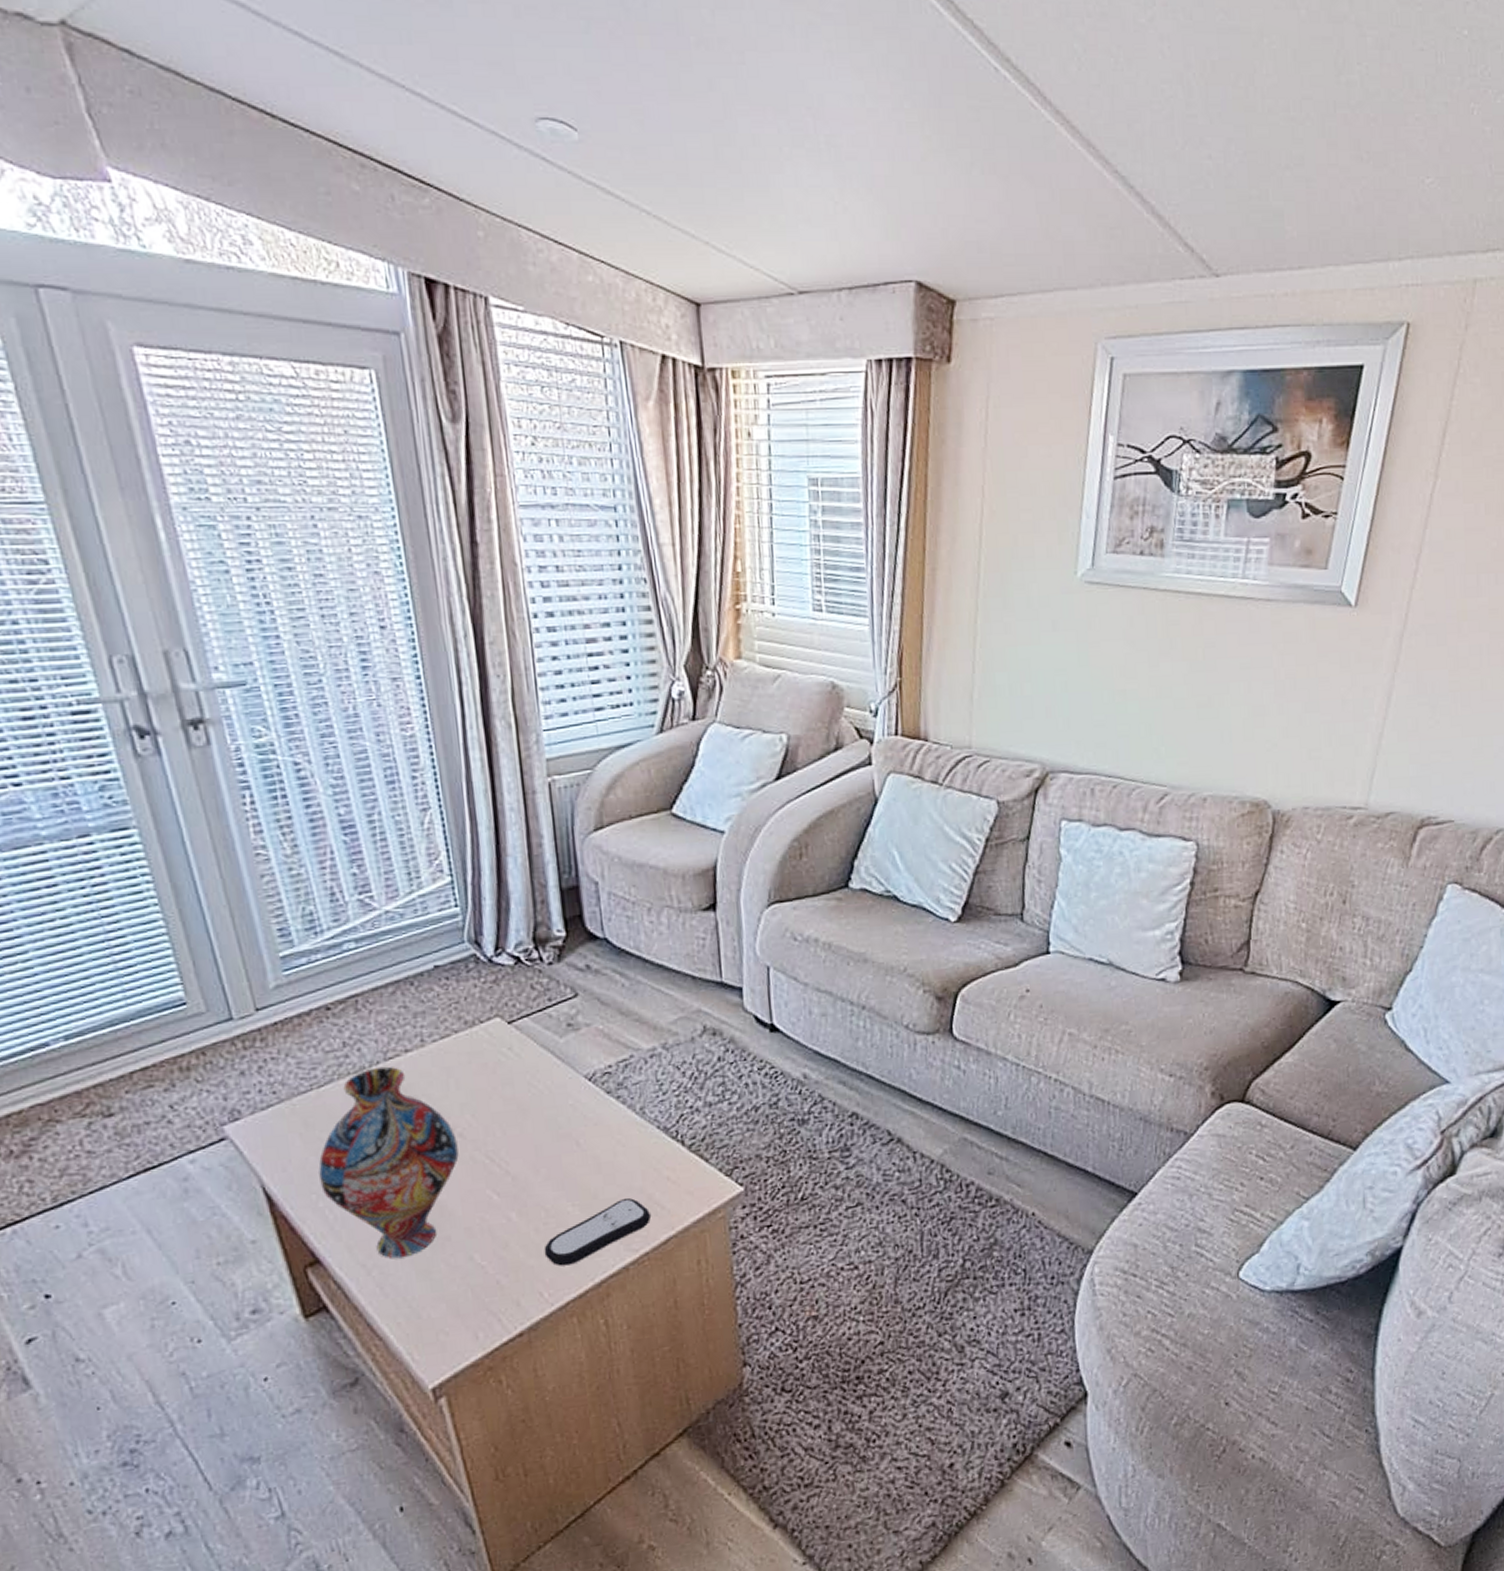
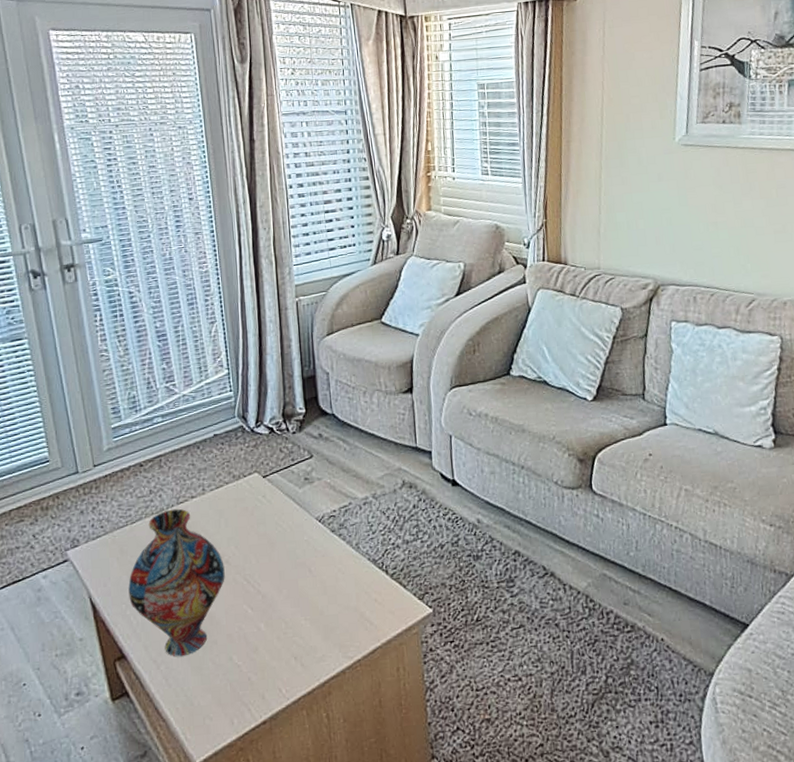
remote control: present [544,1198,652,1266] -> none [283,615,363,668]

